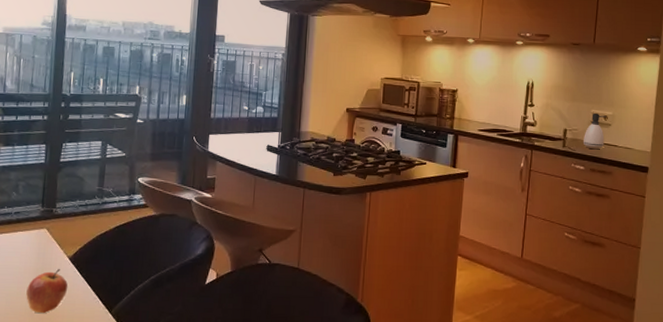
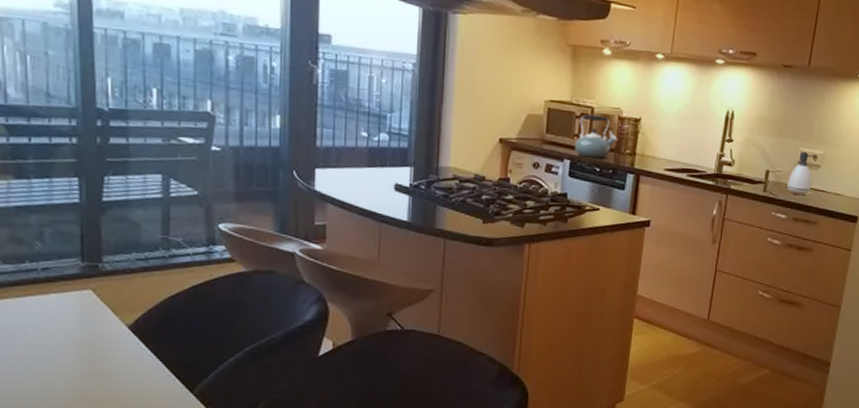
fruit: present [26,269,68,313] -> none [71,341,130,395]
kettle: none [404,87,440,122] -> present [574,114,618,158]

